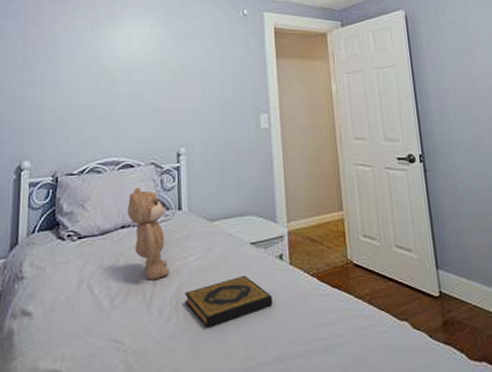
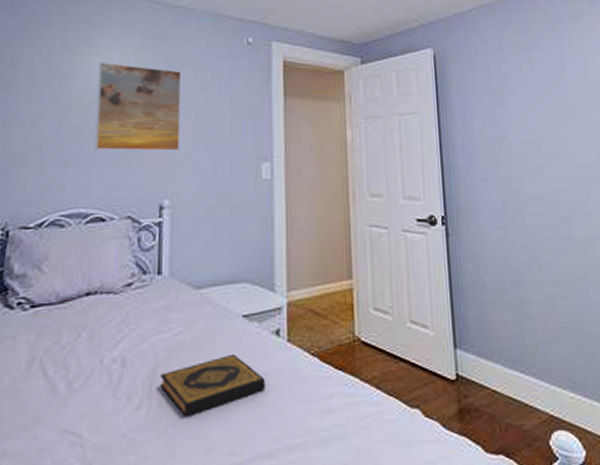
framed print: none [122,37,191,109] -> present [95,63,182,151]
teddy bear: present [127,188,169,280] -> none [94,246,143,359]

